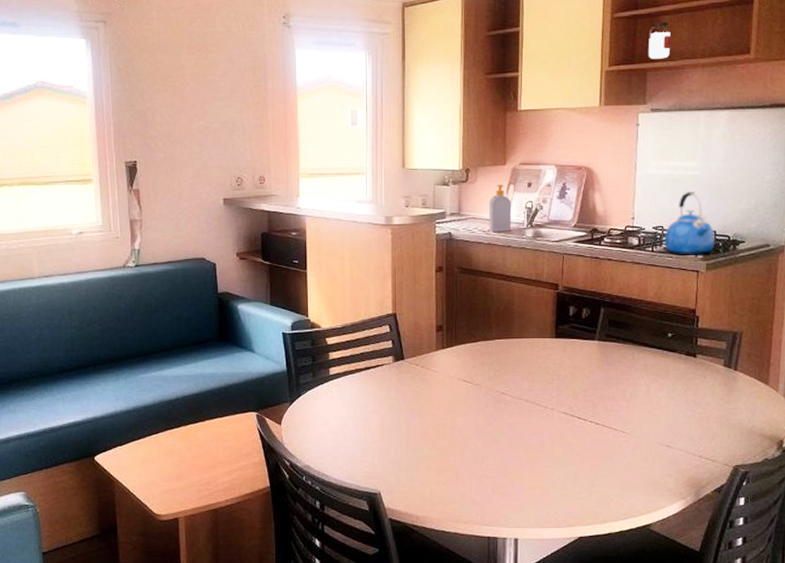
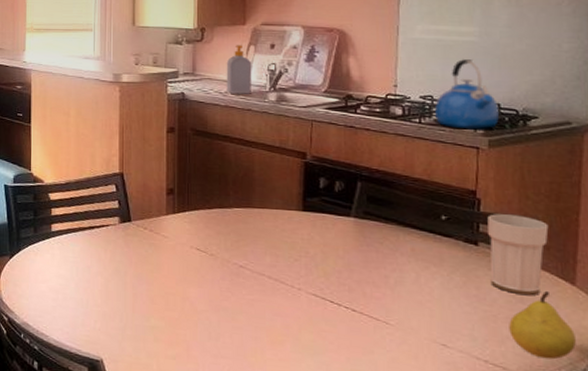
cup: none [704,328,750,396] -> present [487,214,549,295]
fruit: none [718,391,767,449] -> present [509,290,576,360]

